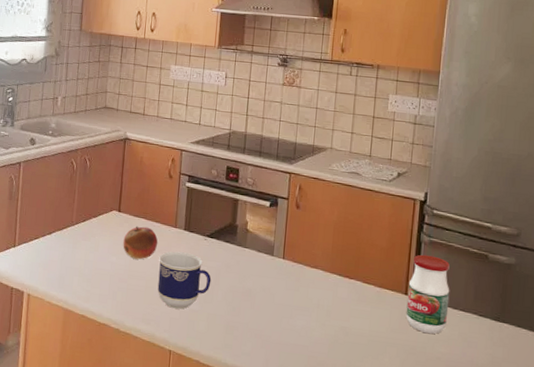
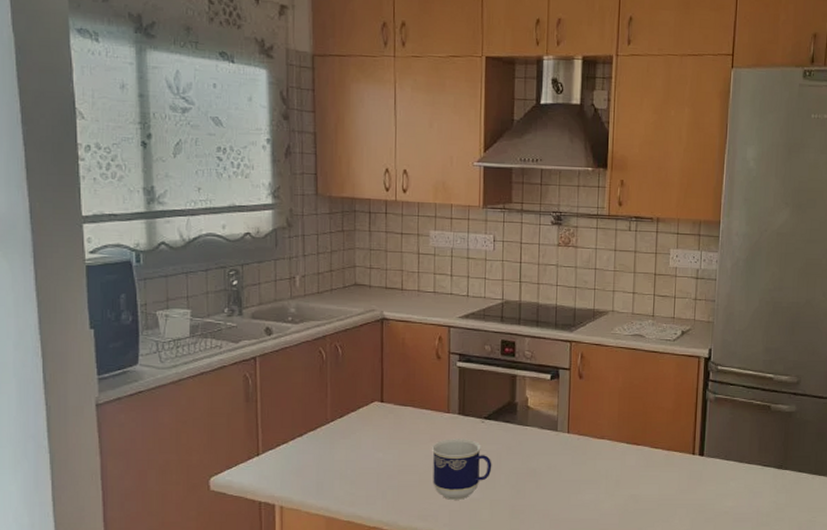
fruit: present [123,226,158,260] -> none [389,415,430,452]
jar: present [406,254,450,334] -> none [694,412,736,490]

